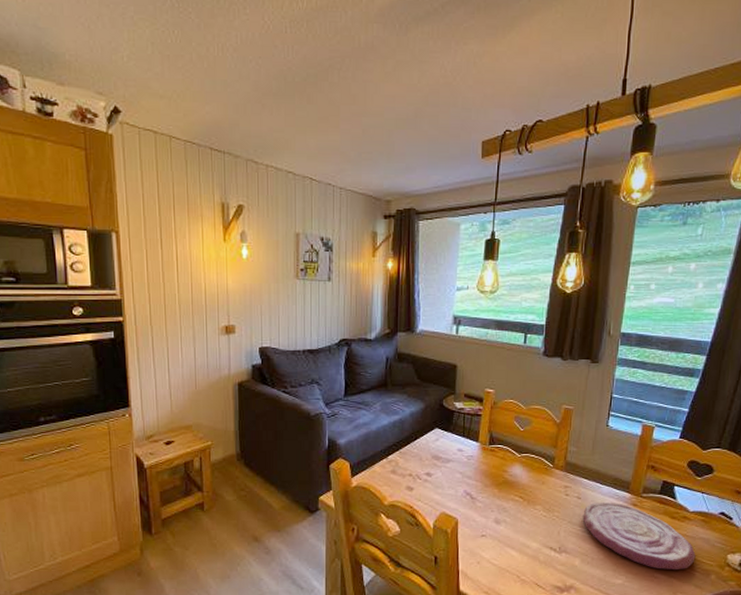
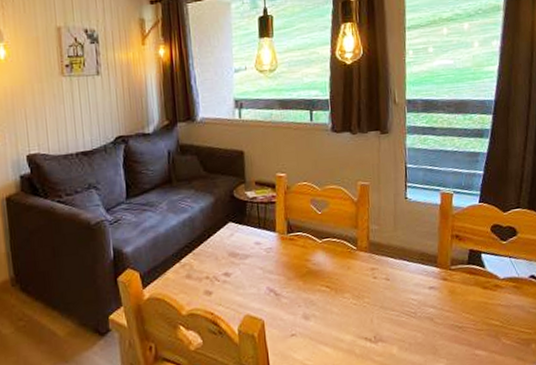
plate: present [582,502,696,571] -> none [394,279,513,346]

